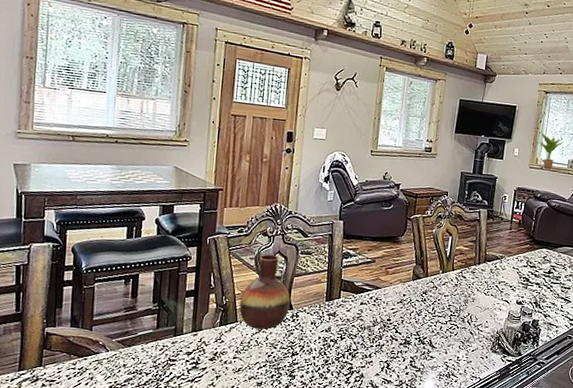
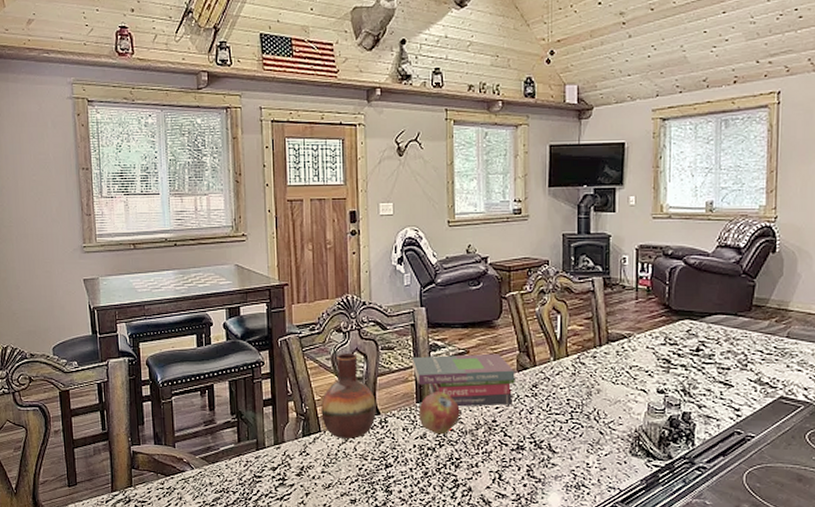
books: none [325,262,411,308] -> present [411,353,515,407]
fruit: none [326,292,362,329] -> present [418,392,460,435]
potted plant: present [535,133,563,170] -> none [657,172,695,218]

